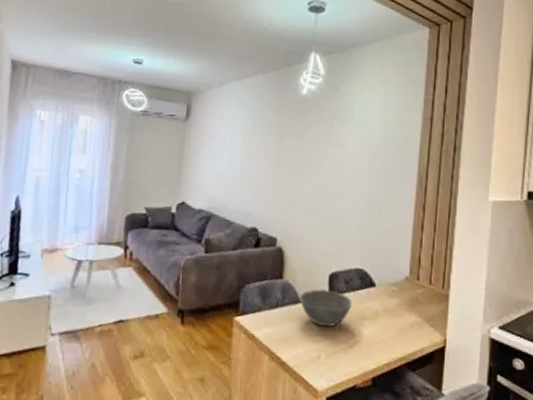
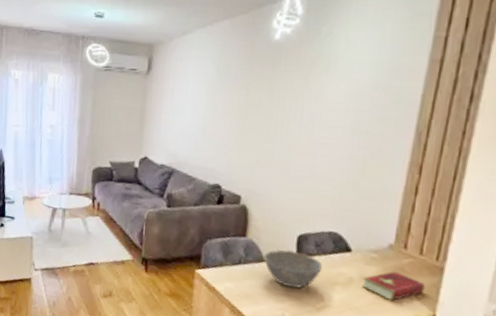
hardcover book: none [386,301,436,331] -> present [362,271,426,302]

